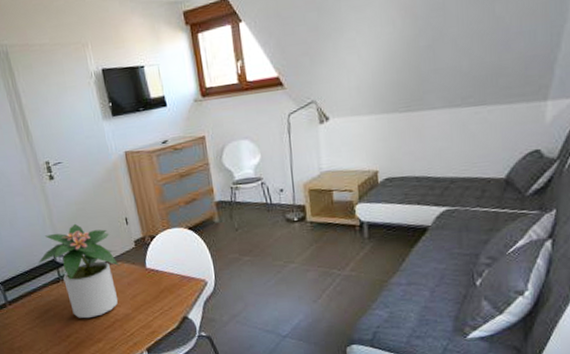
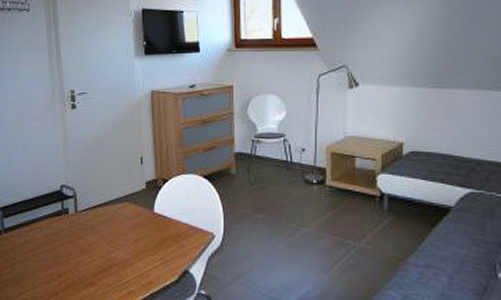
potted plant: present [38,223,121,319] -> none [43,156,128,259]

